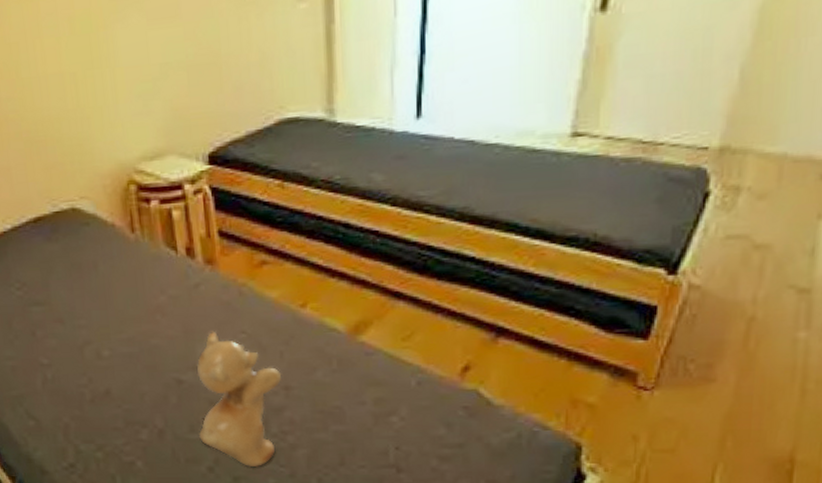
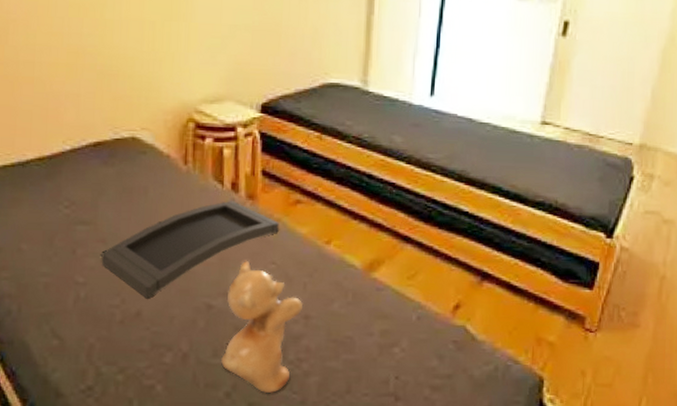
tray: none [61,268,245,377] -> present [101,201,279,299]

